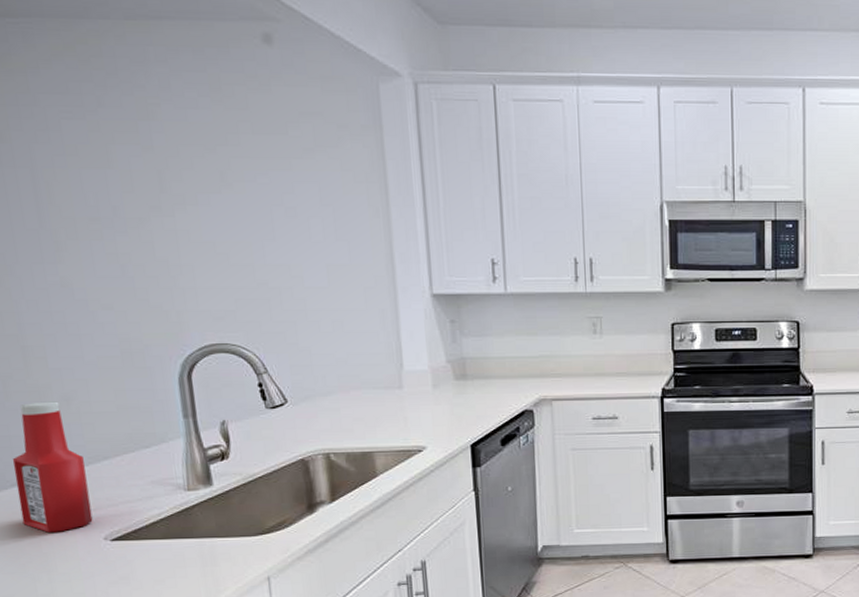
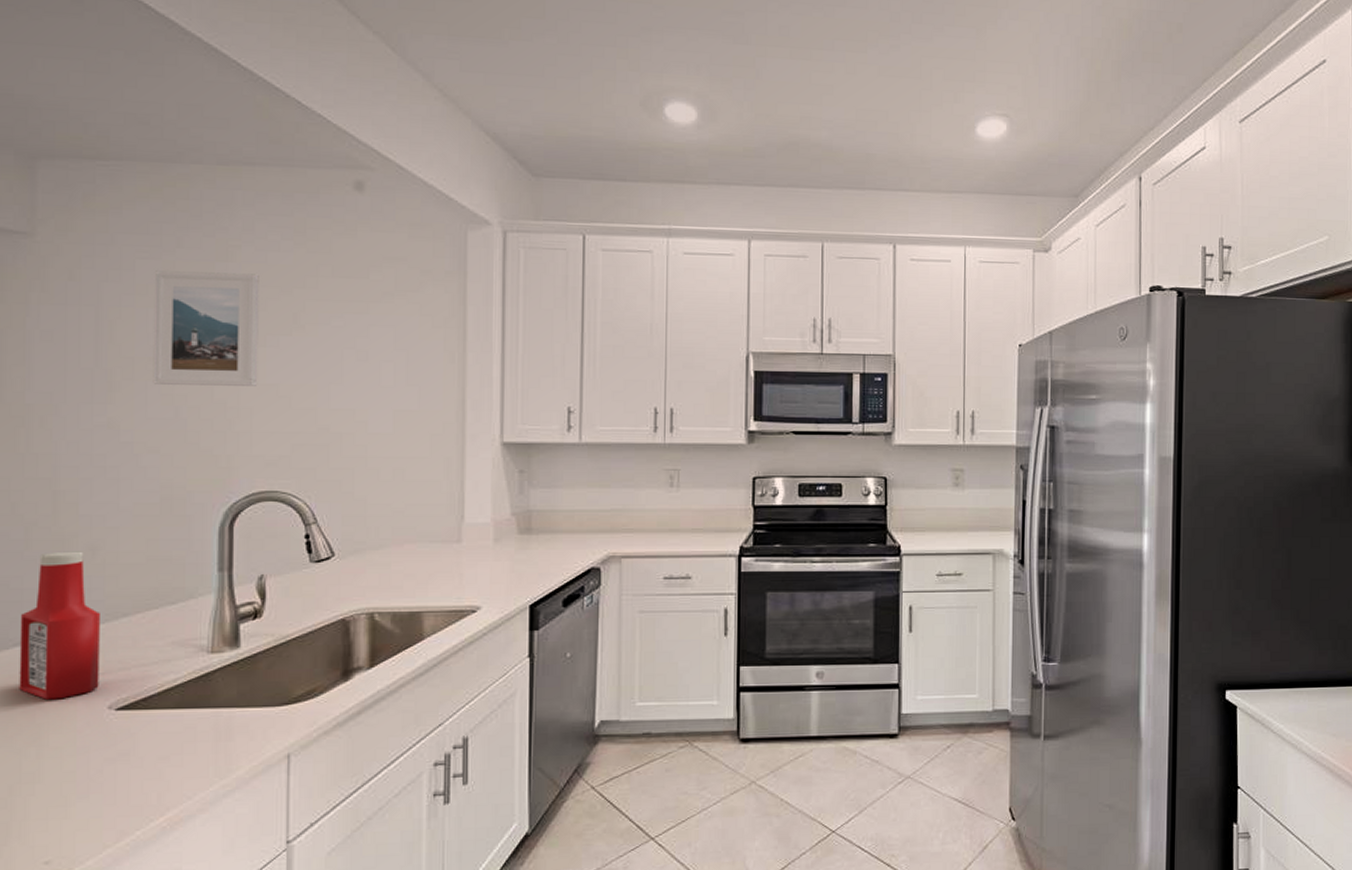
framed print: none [81,131,195,244] -> present [153,270,259,386]

